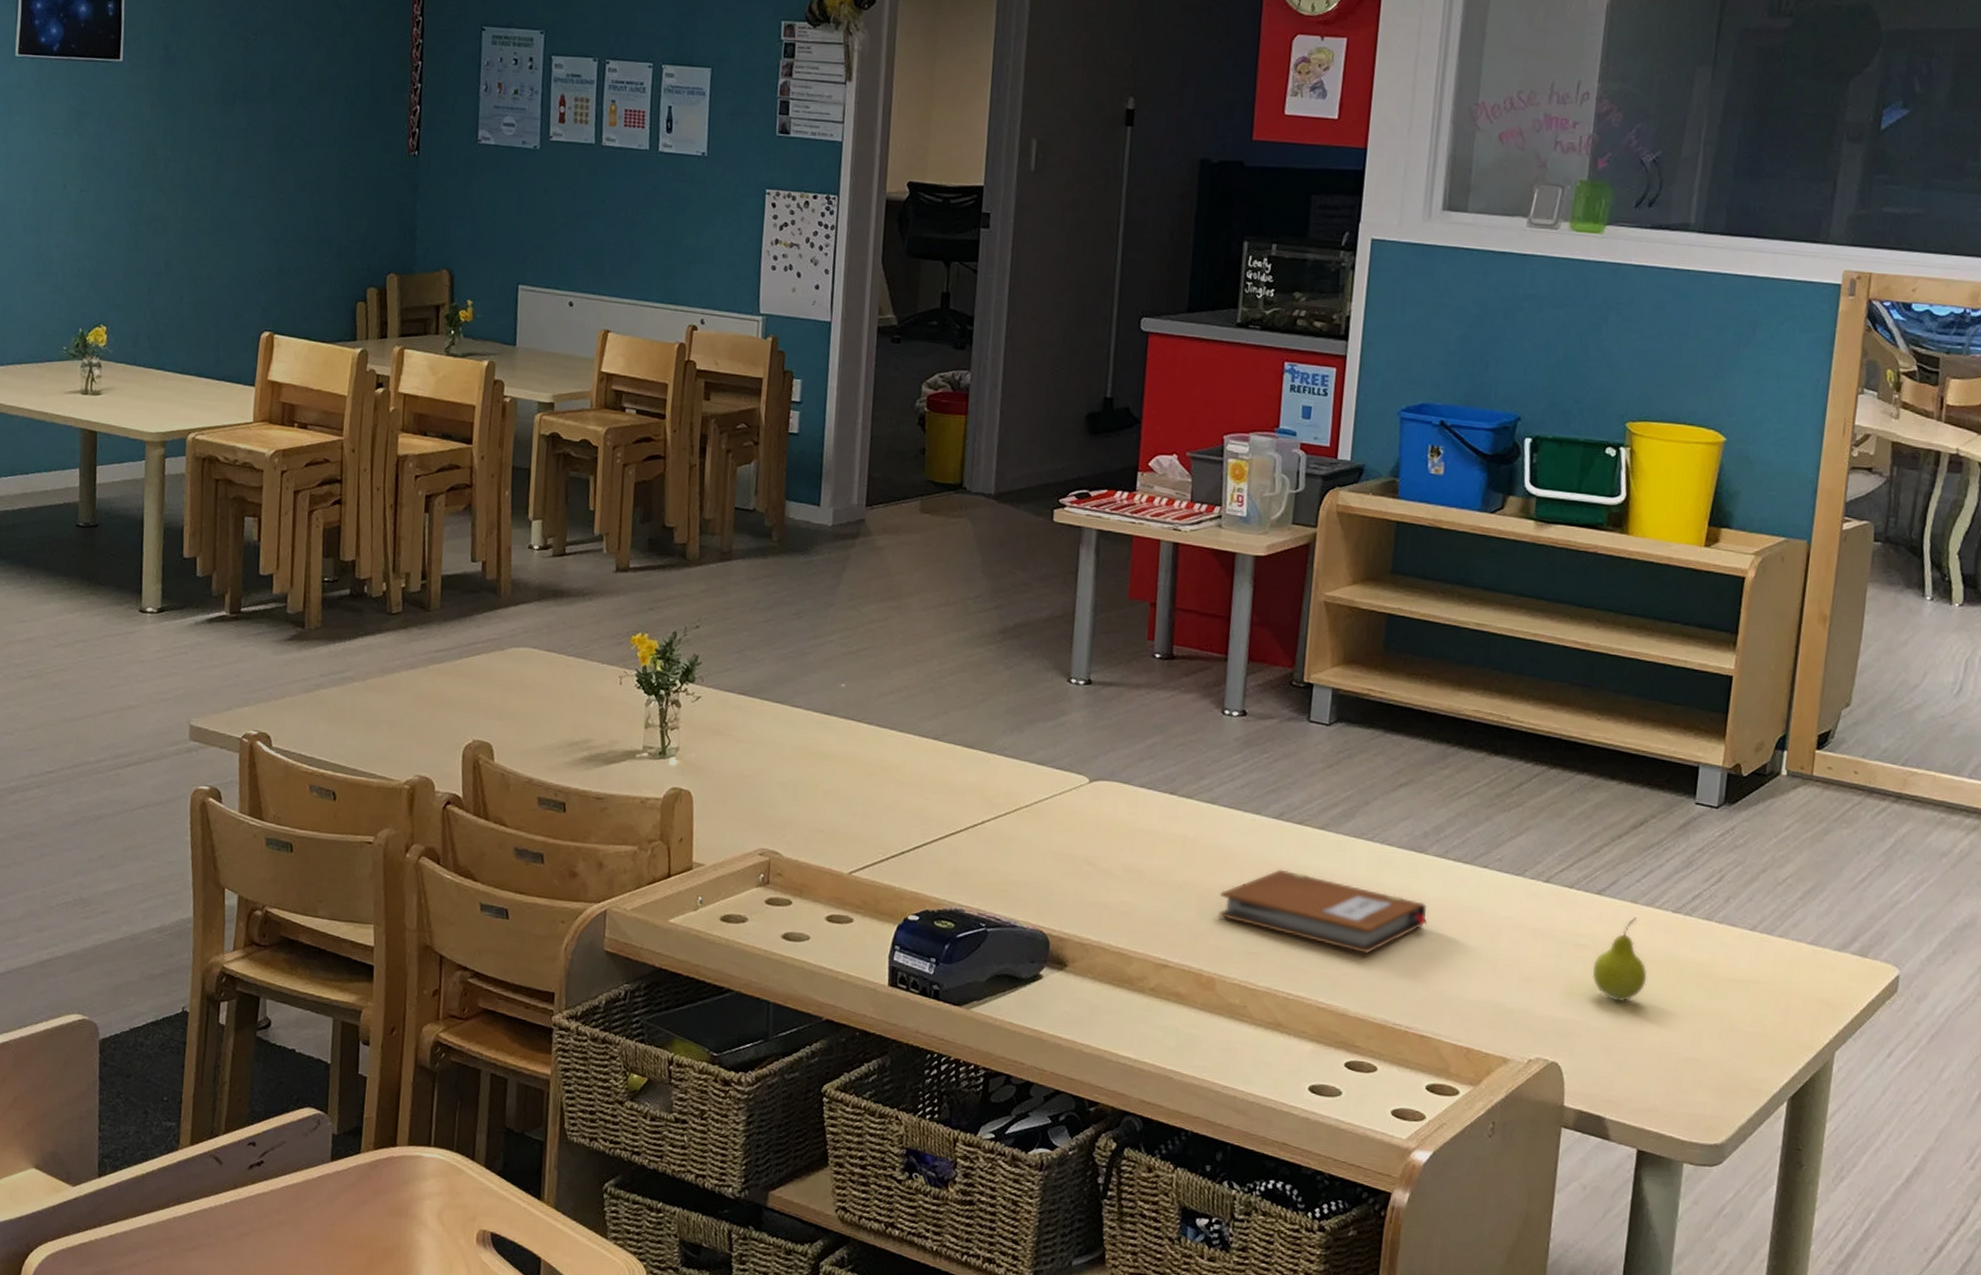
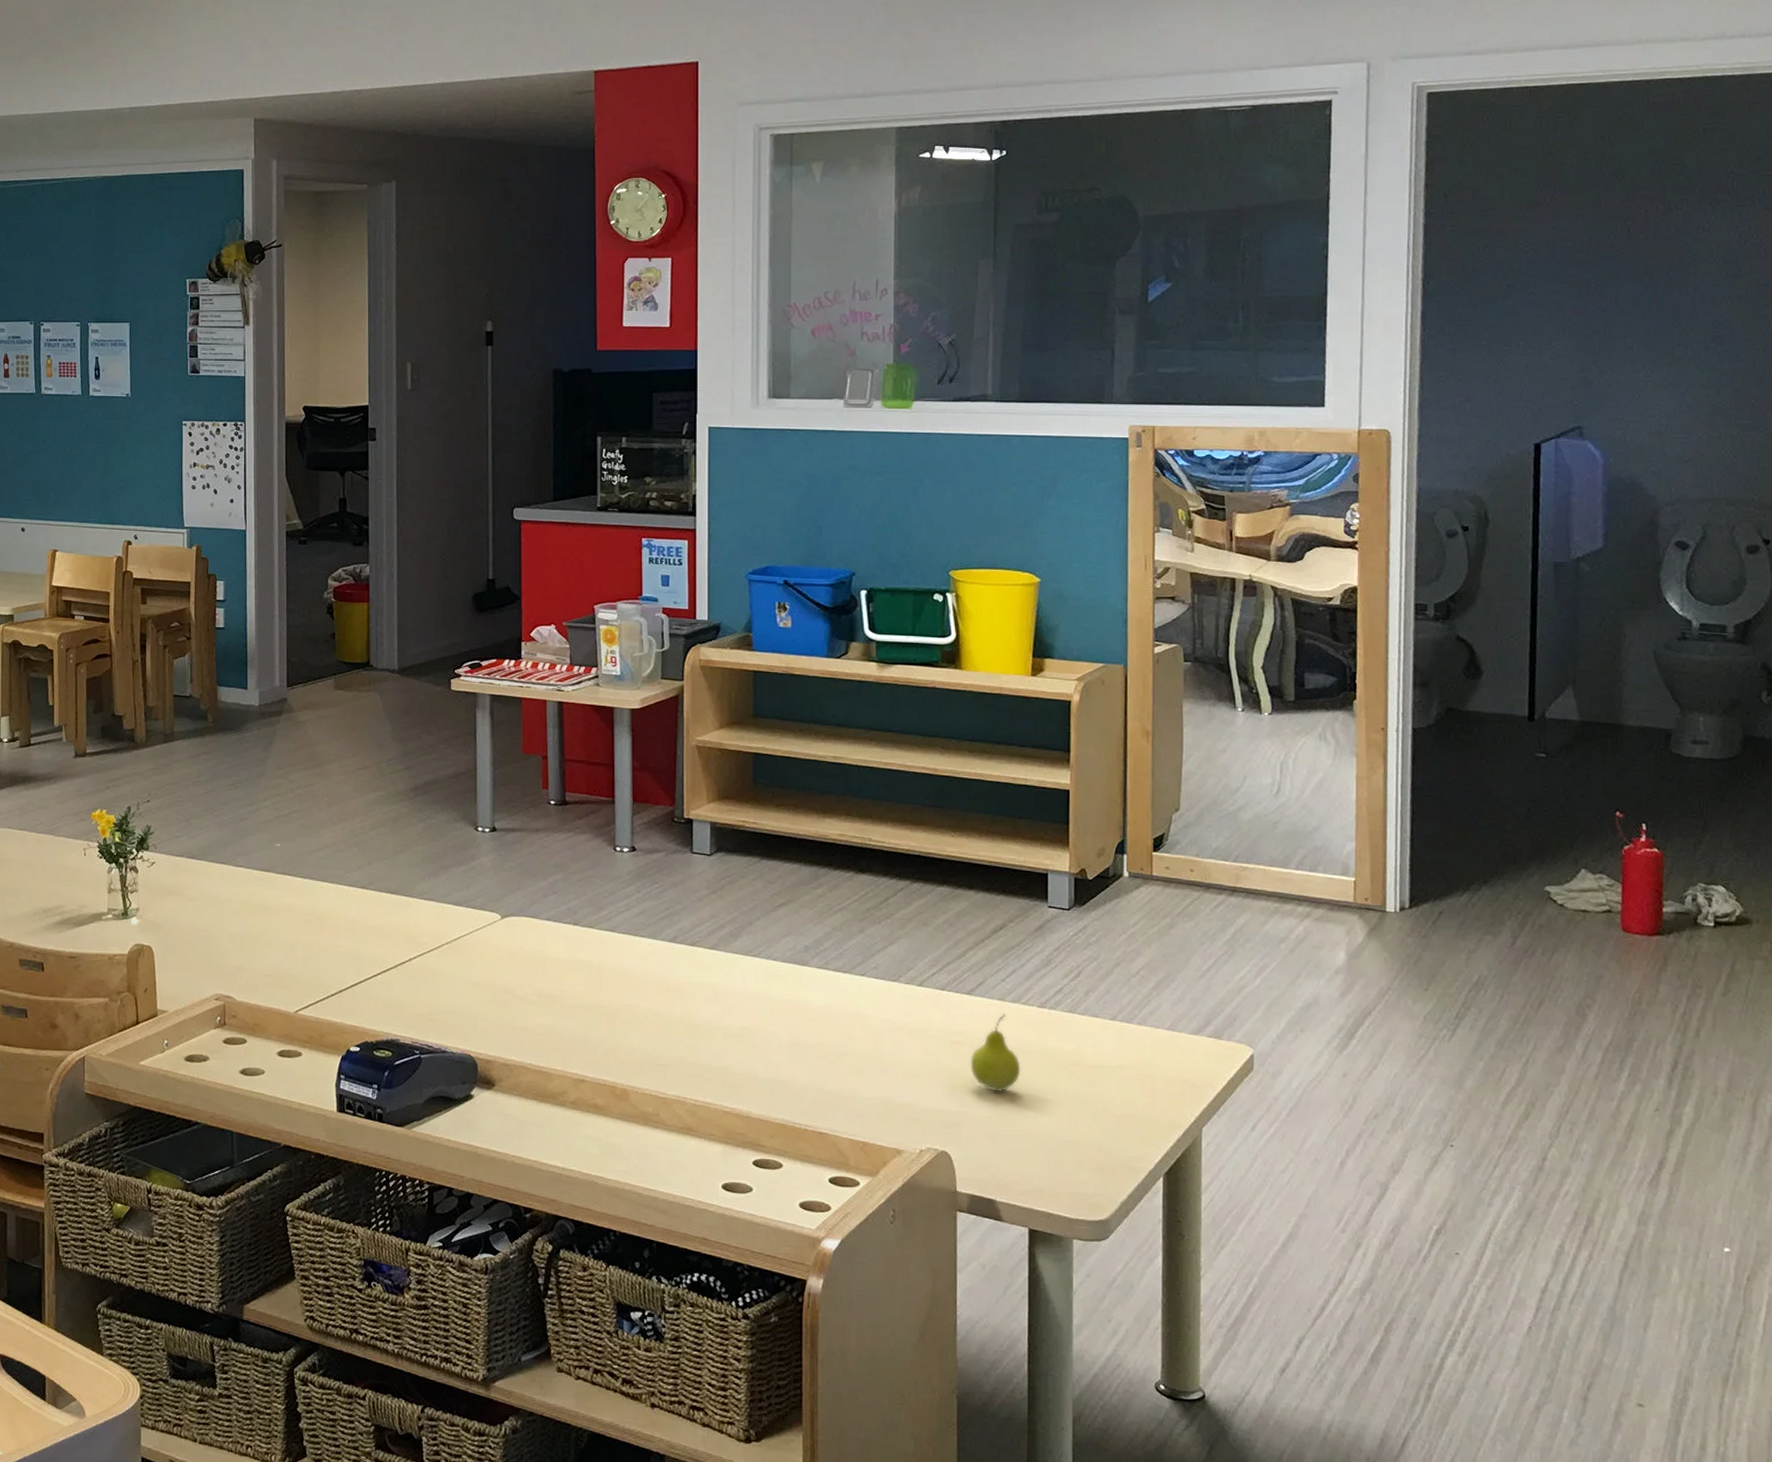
notebook: present [1218,869,1428,954] -> none [626,987,815,1060]

